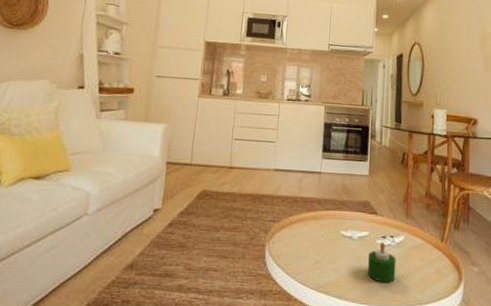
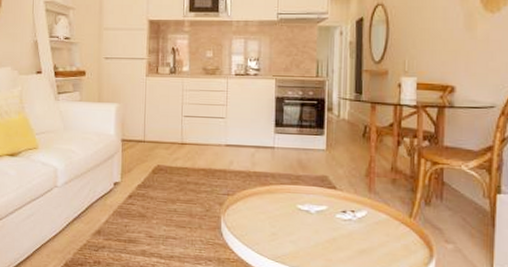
candle: present [368,242,396,283] -> none [327,216,358,257]

